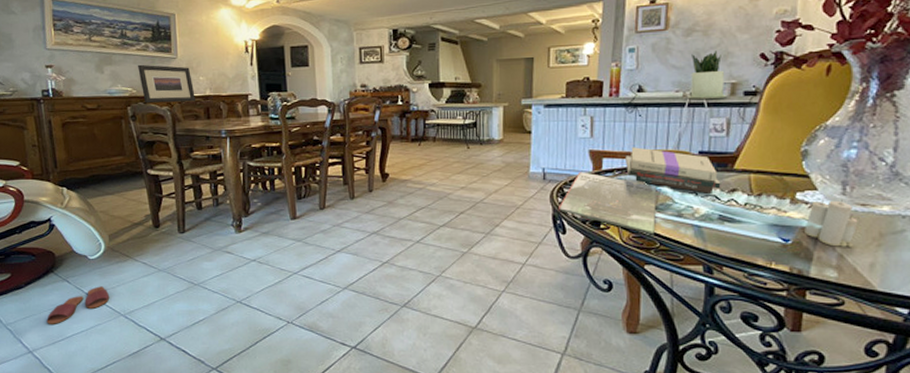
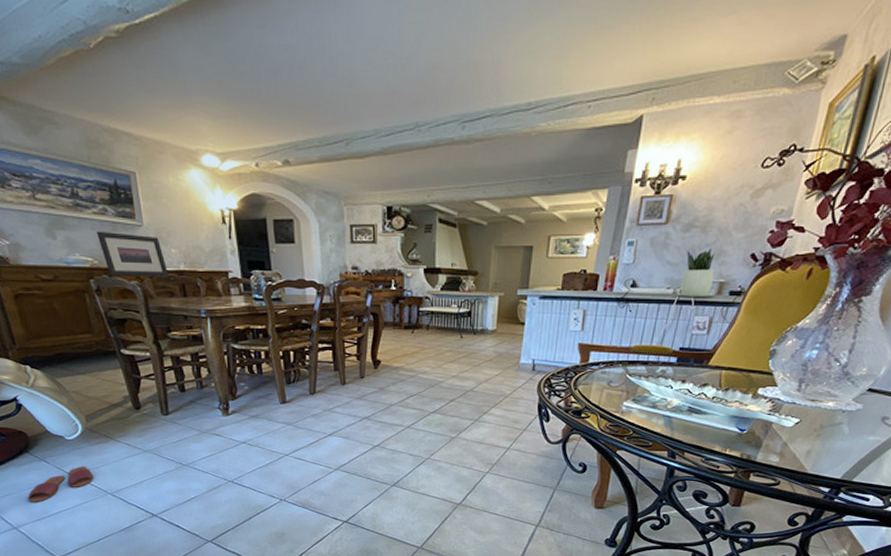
magazine: present [558,172,657,235] -> none [544,364,637,424]
books: present [625,147,721,194] -> none [611,342,695,387]
candle: present [803,199,858,247] -> none [758,394,806,437]

